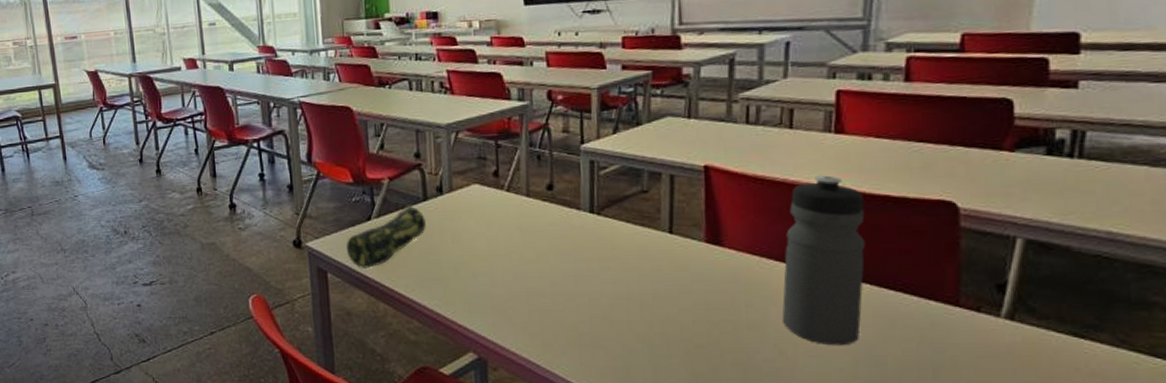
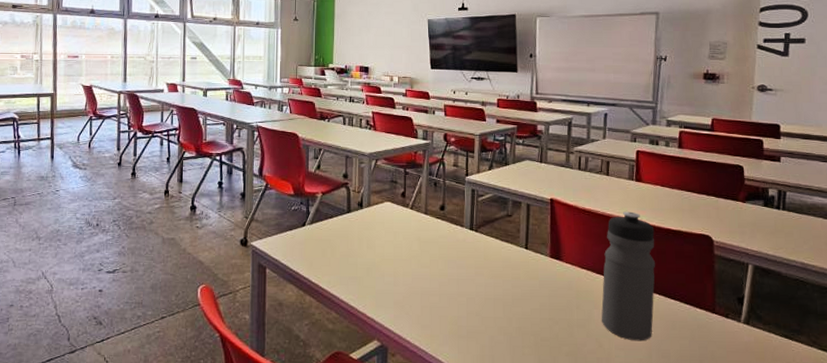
pencil case: present [346,205,426,270] -> none [283,215,348,267]

